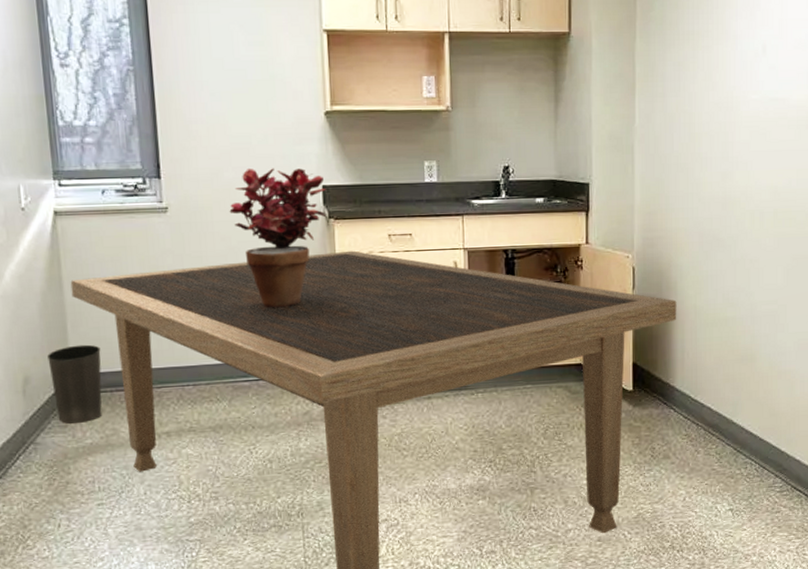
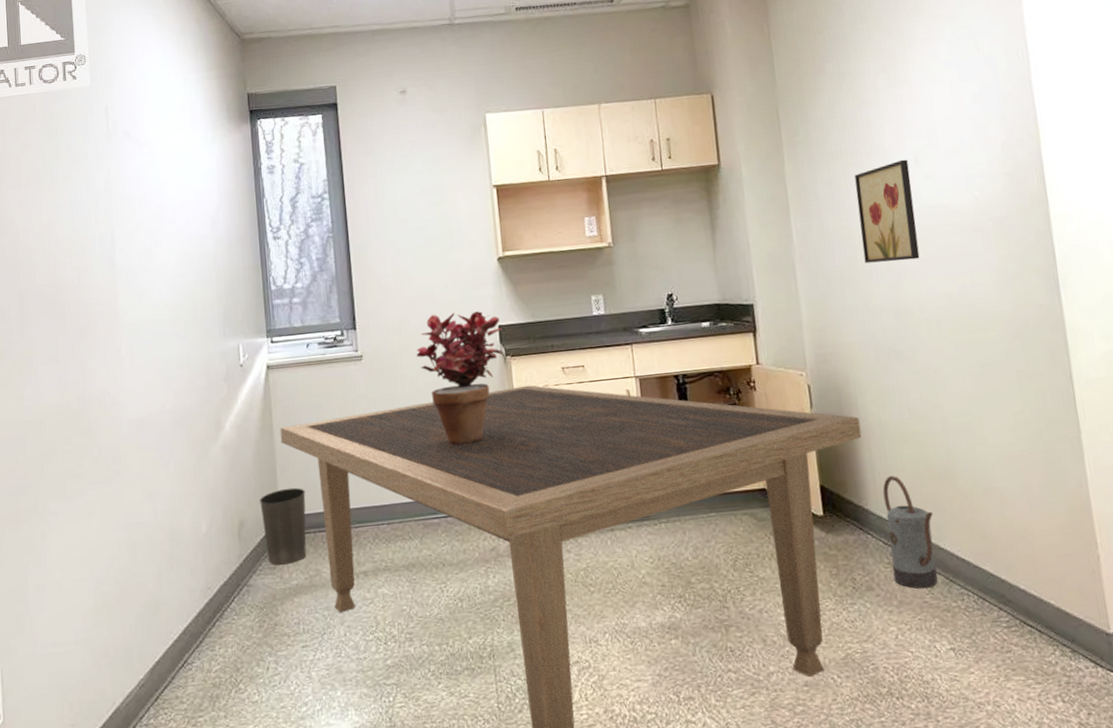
watering can: none [689,356,731,458] -> present [882,476,938,589]
wall art: none [701,47,756,151] -> present [854,159,920,264]

